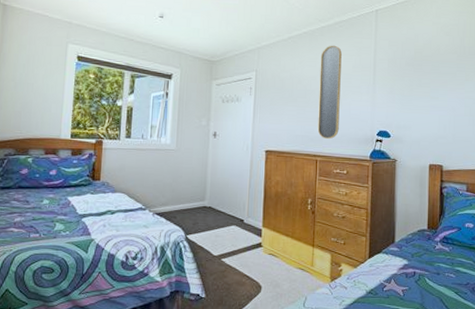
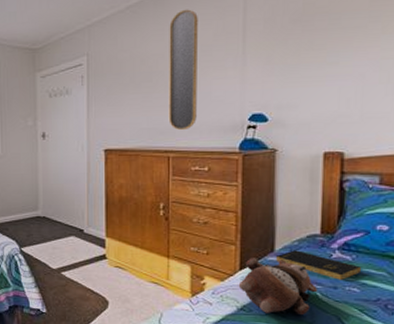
teddy bear: none [367,248,425,297] -> present [238,258,317,314]
book: none [396,242,456,267] -> present [276,250,362,280]

